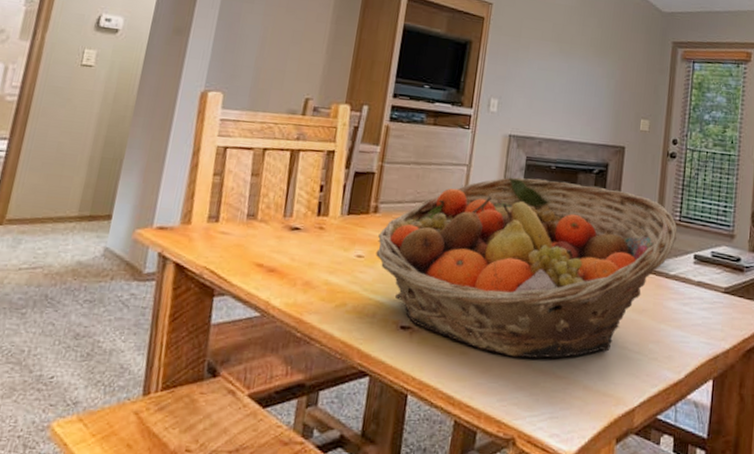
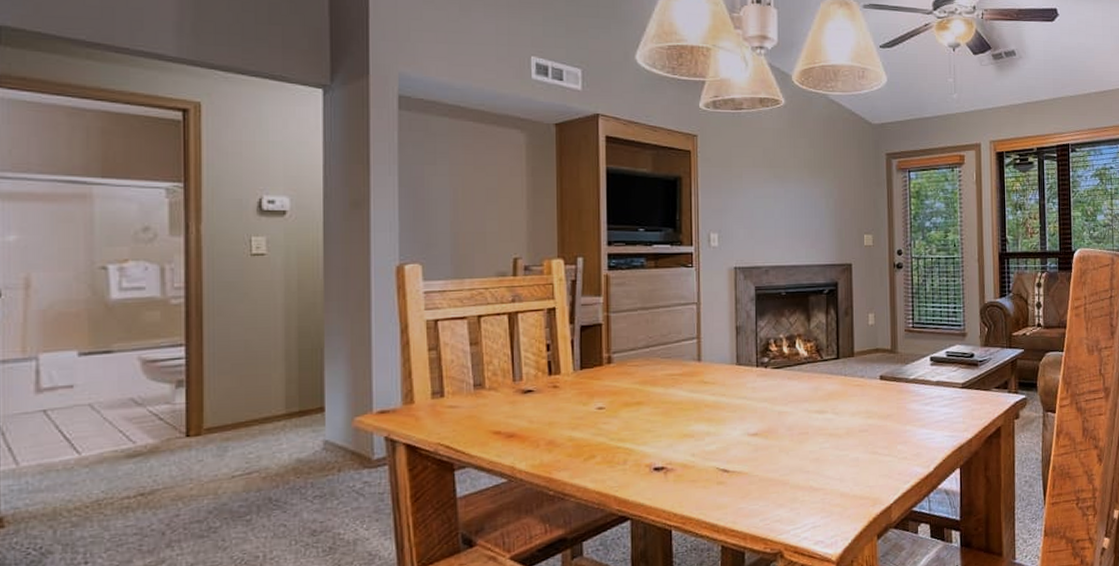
fruit basket: present [376,177,678,359] -> none [616,306,912,479]

